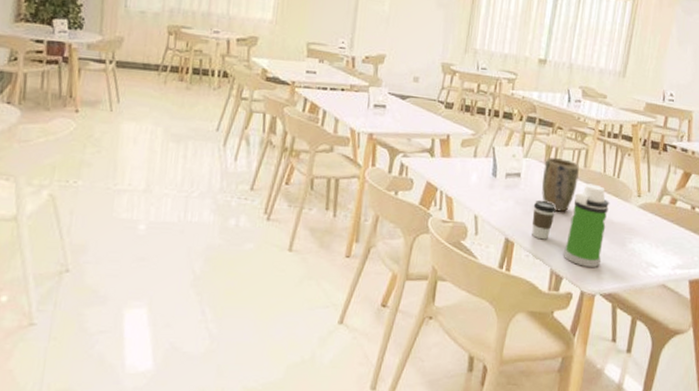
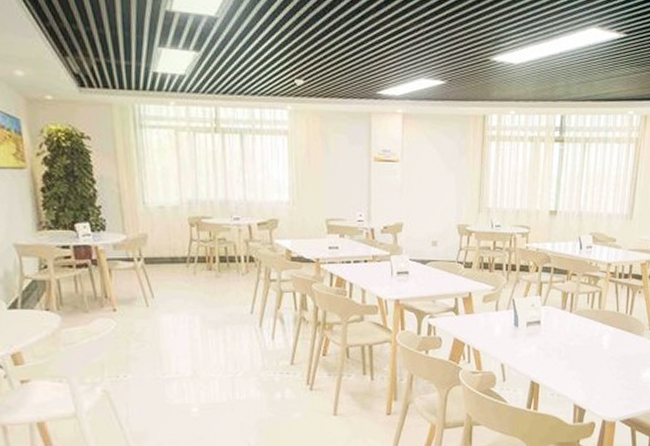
coffee cup: present [532,200,556,240] -> none [554,343,575,379]
plant pot: present [541,156,579,212] -> none [560,302,595,352]
water bottle: present [563,183,610,267] -> none [584,323,625,398]

